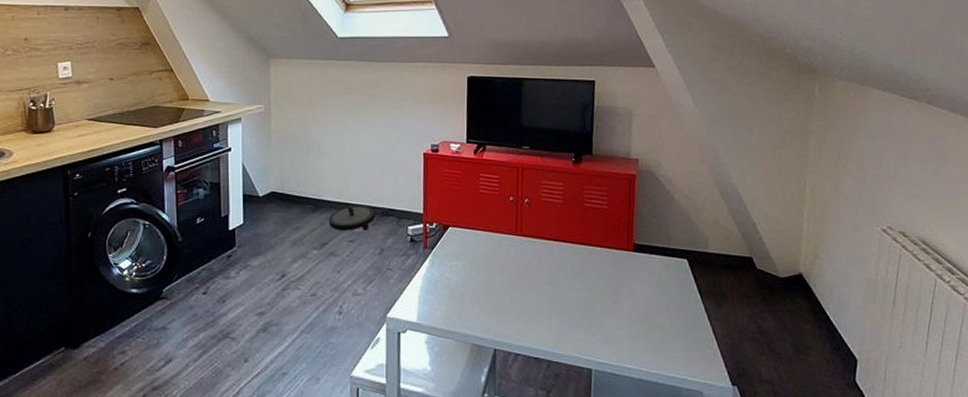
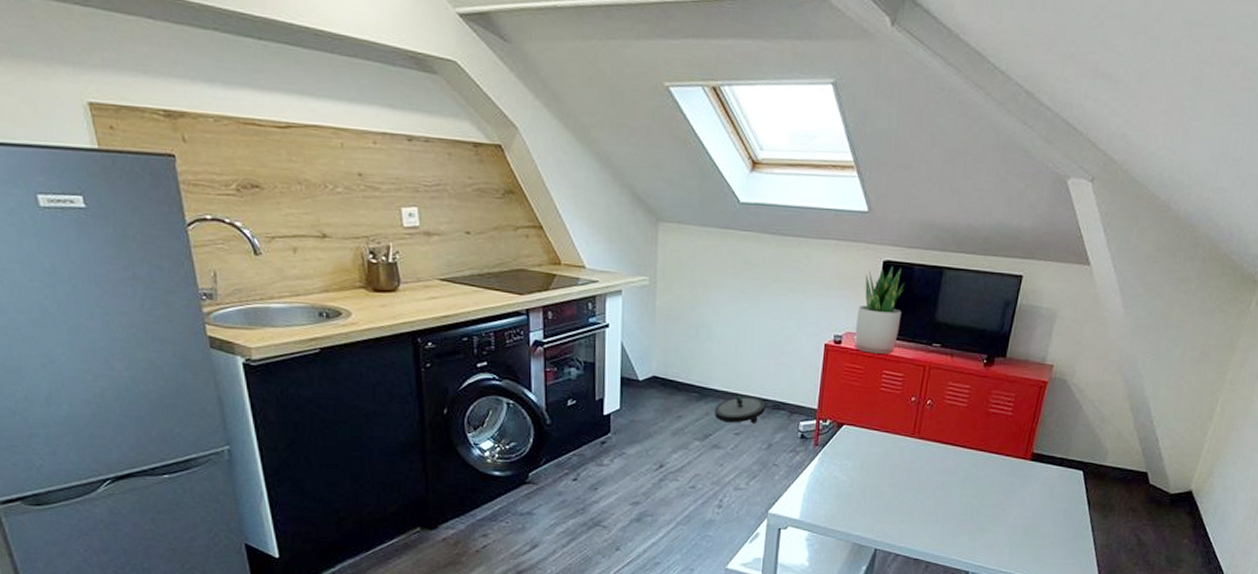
planter: none [449,81,490,159] -> present [854,266,905,354]

